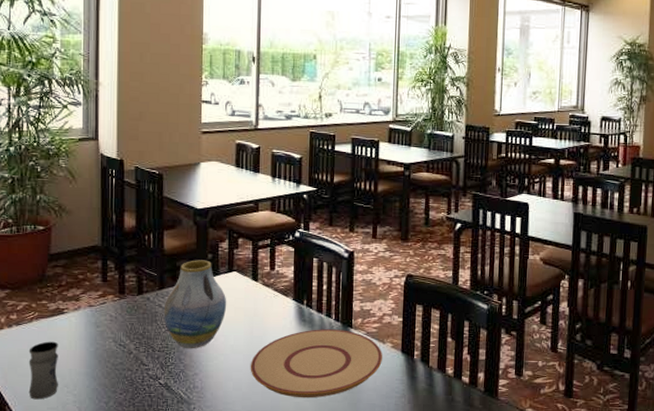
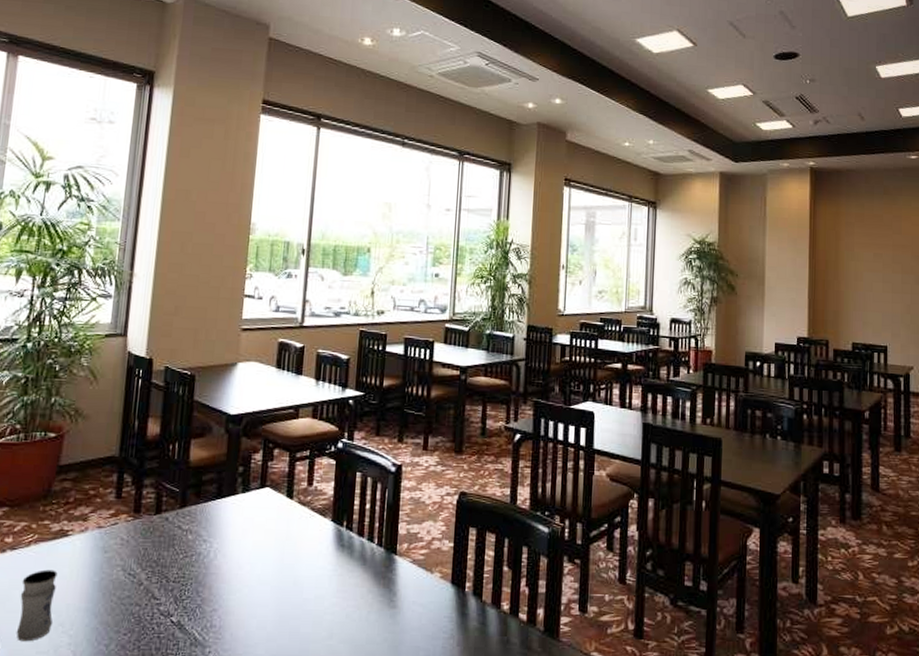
vase: present [163,260,227,349] -> none [182,473,257,580]
plate: present [250,329,382,398] -> none [277,556,430,640]

